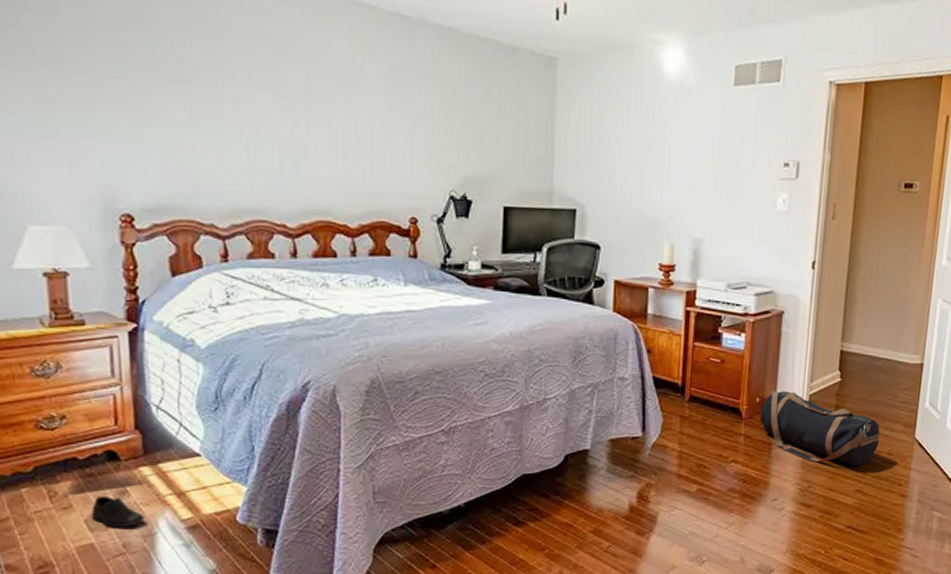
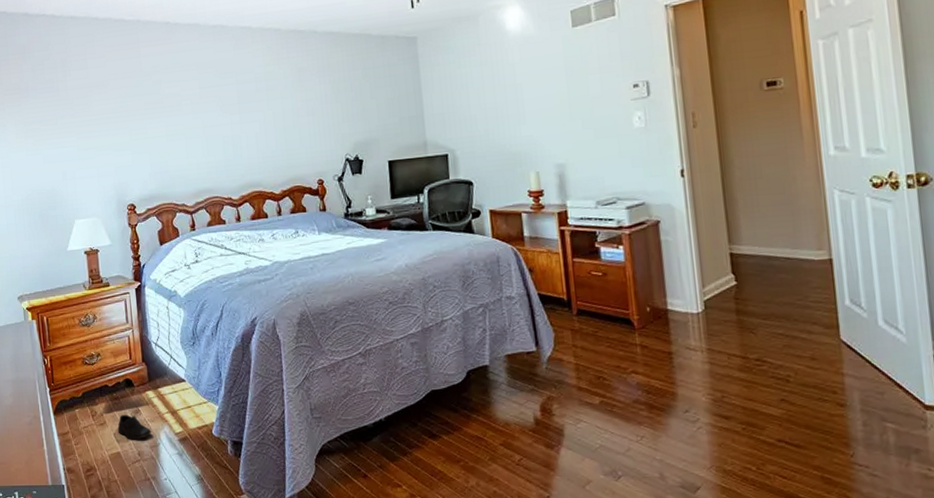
duffel bag: present [760,390,880,467] -> none [653,298,797,375]

